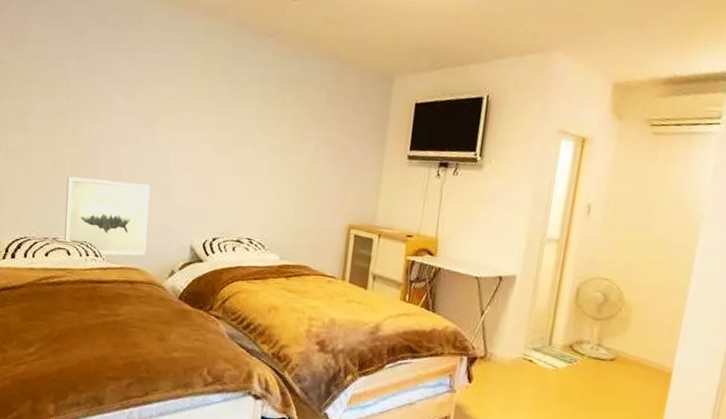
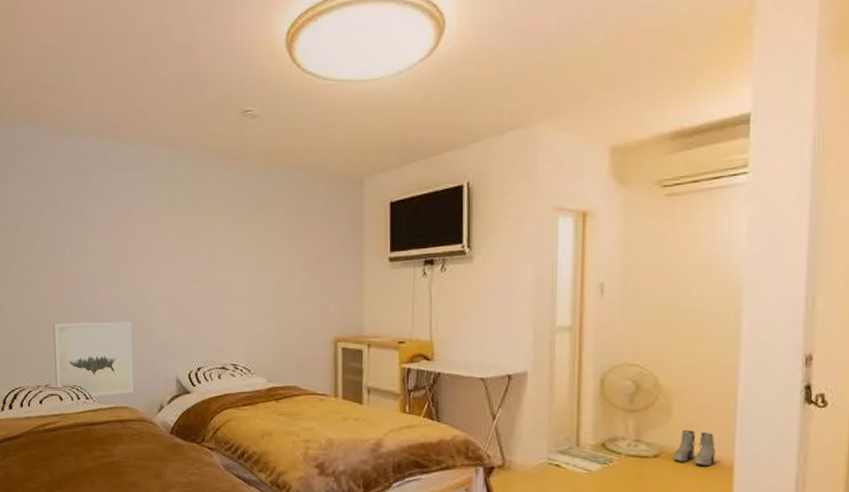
boots: none [625,339,661,372] -> present [673,430,715,467]

